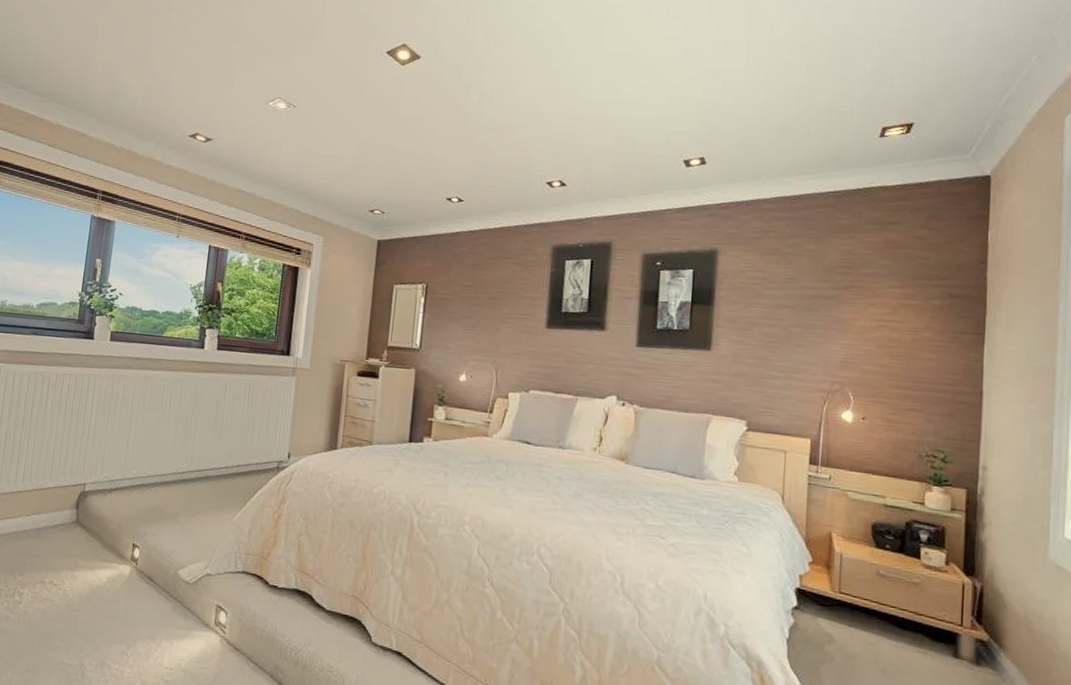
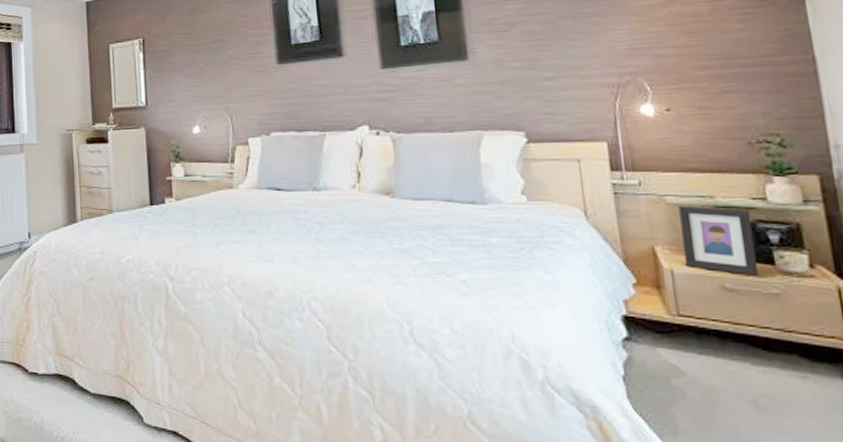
picture frame: none [852,501,910,566] -> present [678,205,759,276]

